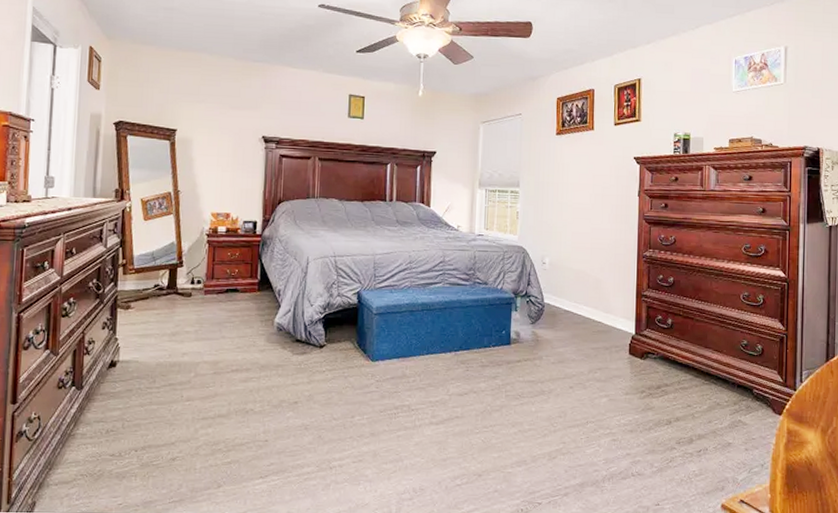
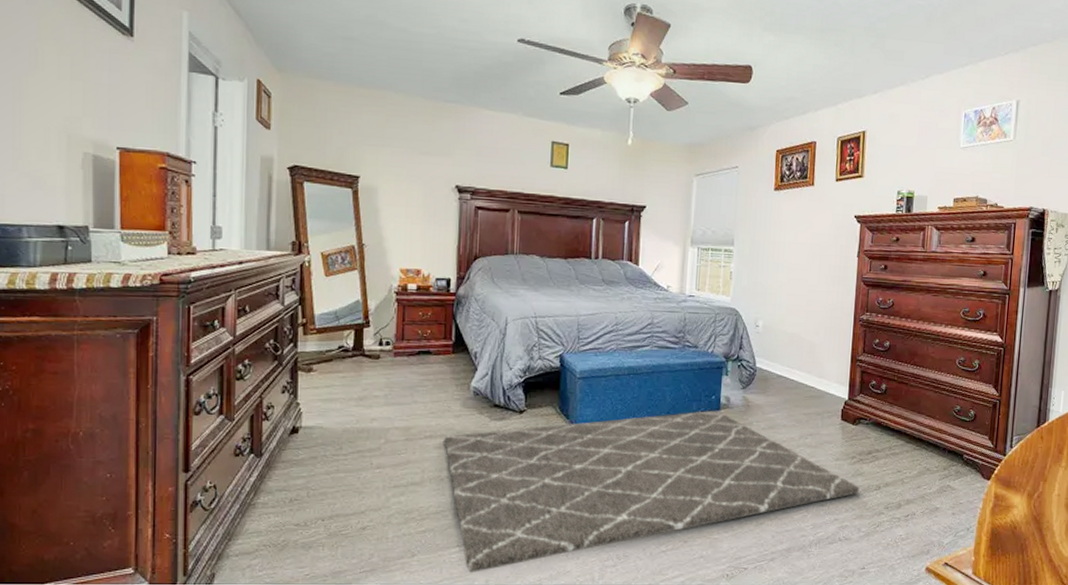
rug: none [249,344,651,504] -> present [444,410,860,572]

